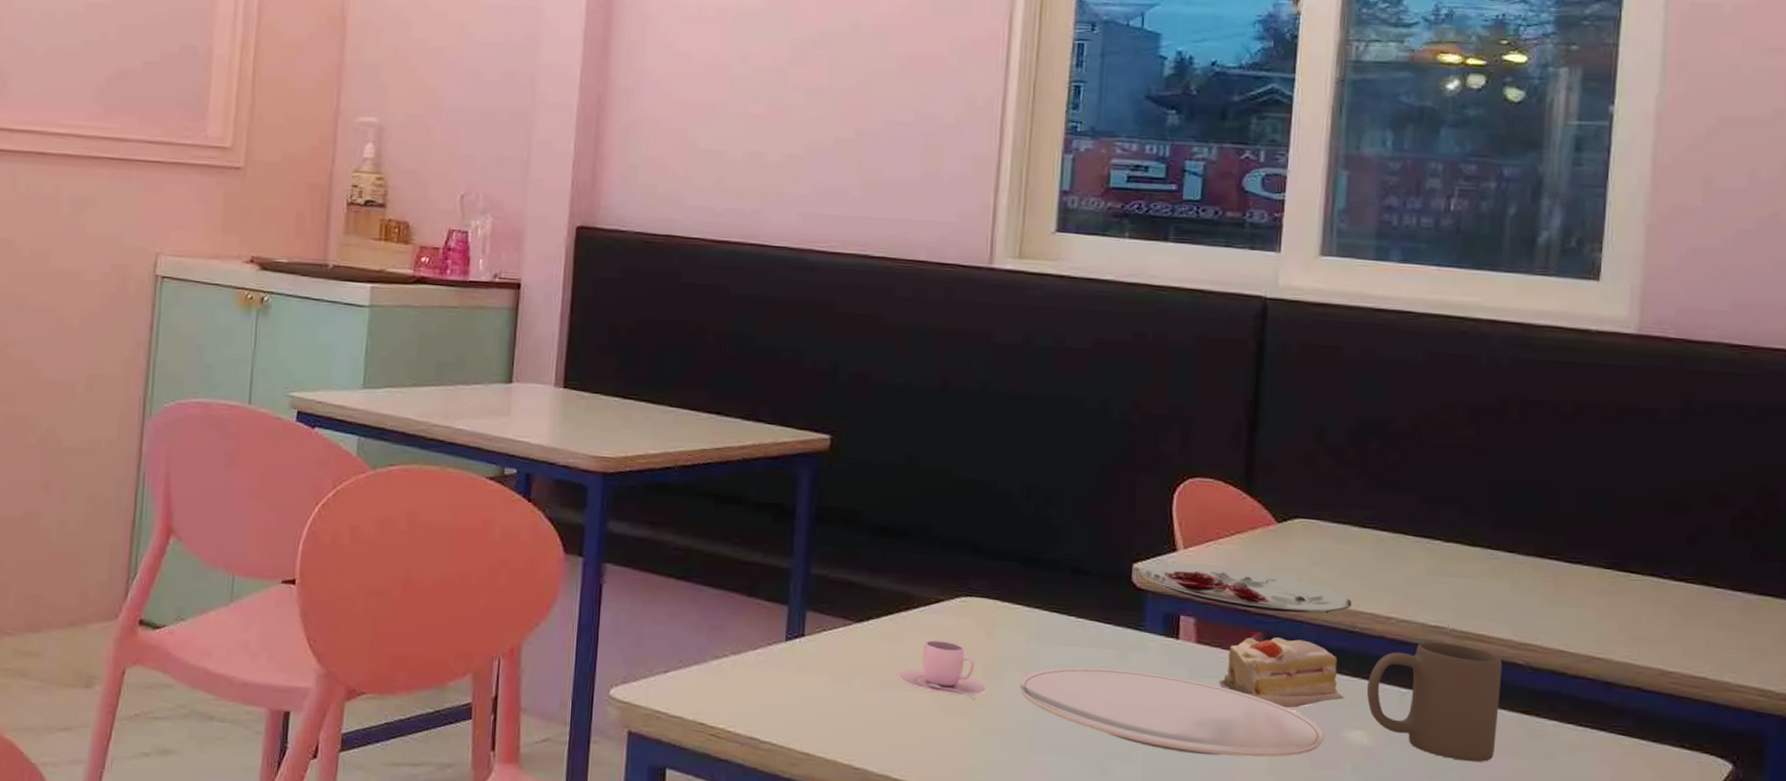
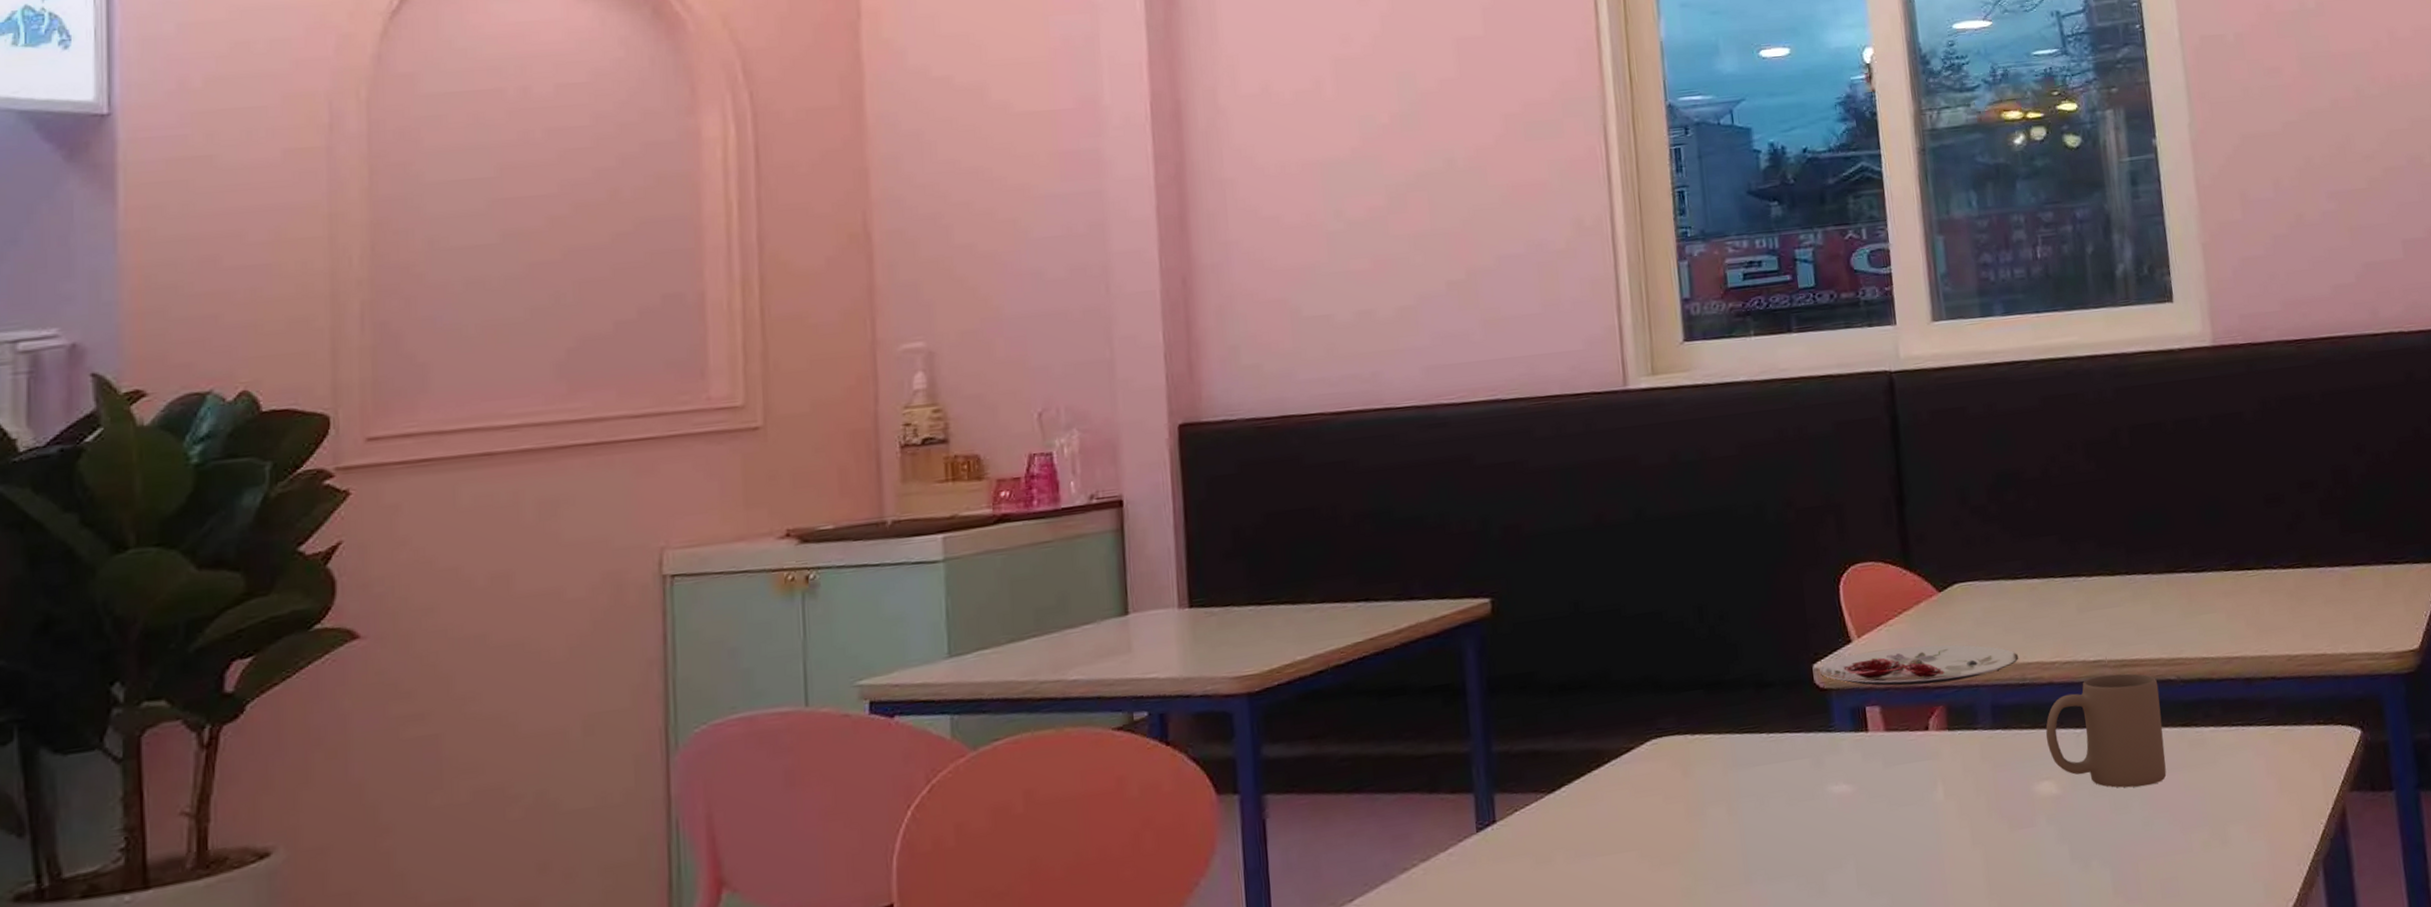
teacup: present [897,640,985,700] -> none [1600,790,1691,849]
plate: present [1018,666,1326,758] -> none [1722,769,2018,850]
pastry: present [1218,637,1345,709] -> none [1912,703,2028,776]

